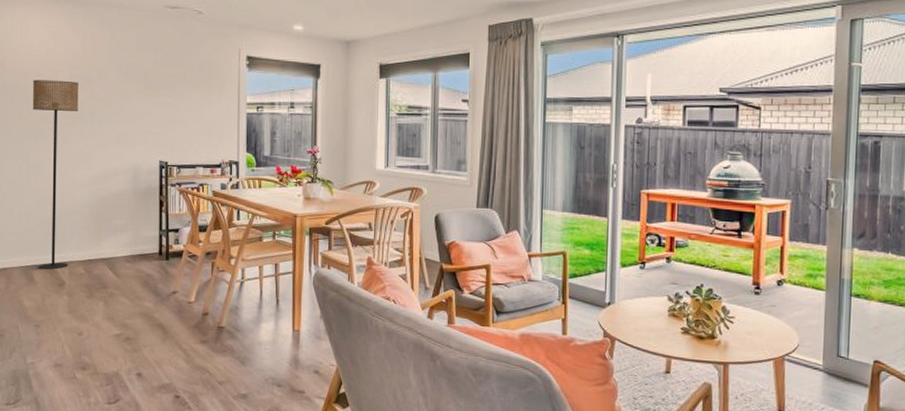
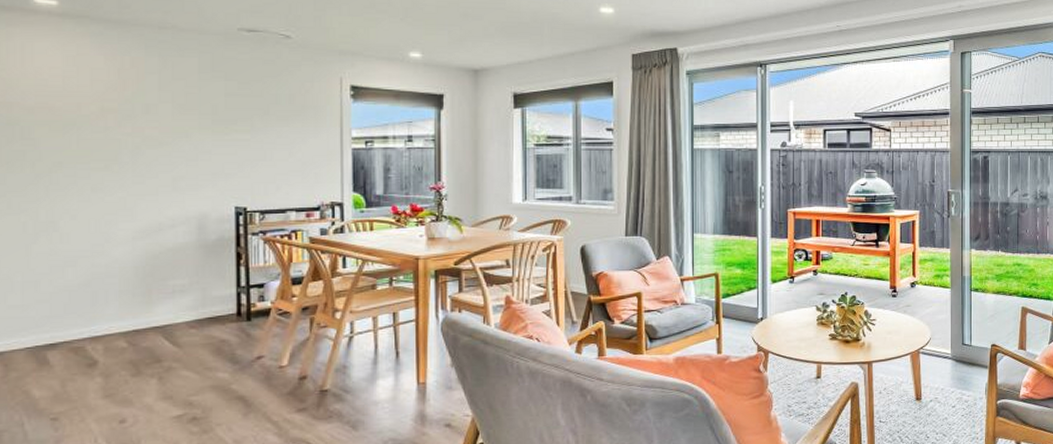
floor lamp: present [32,80,79,270] -> none [41,115,114,349]

